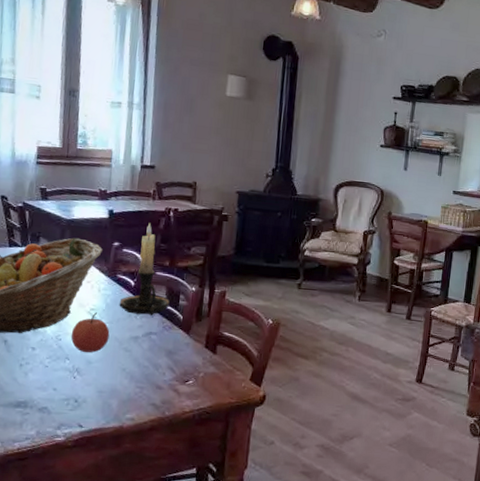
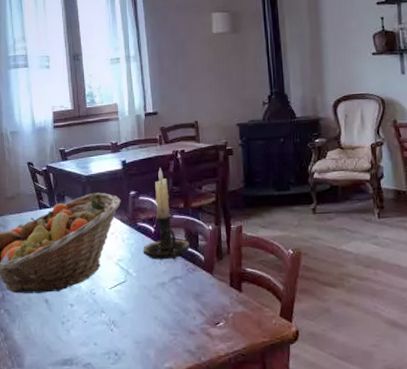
apple: present [71,312,110,353] -> none [103,262,138,305]

